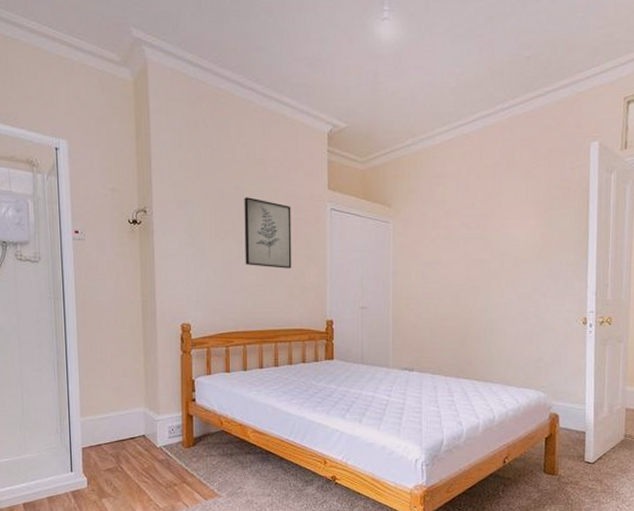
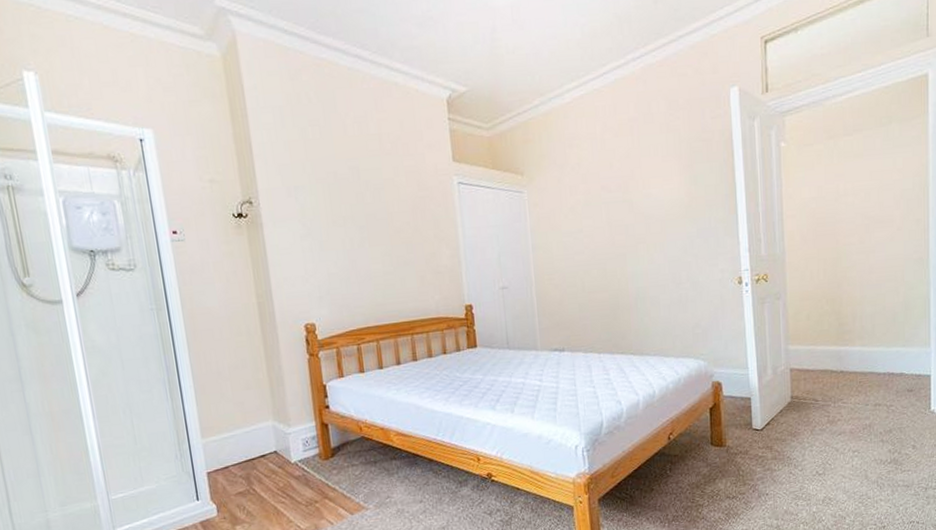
wall art: present [244,197,292,269] -> none [360,177,422,253]

